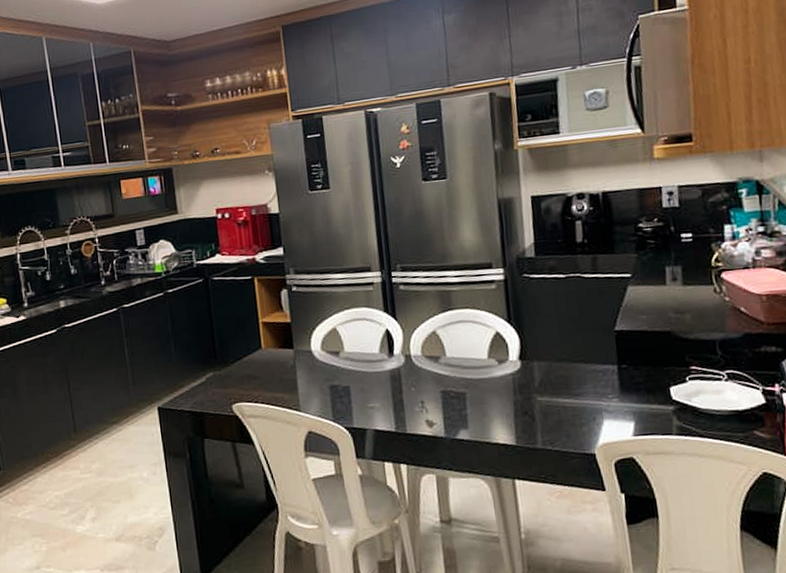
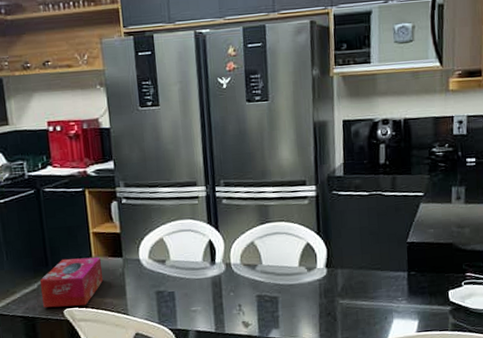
tissue box: none [208,348,274,403] -> present [39,257,104,308]

